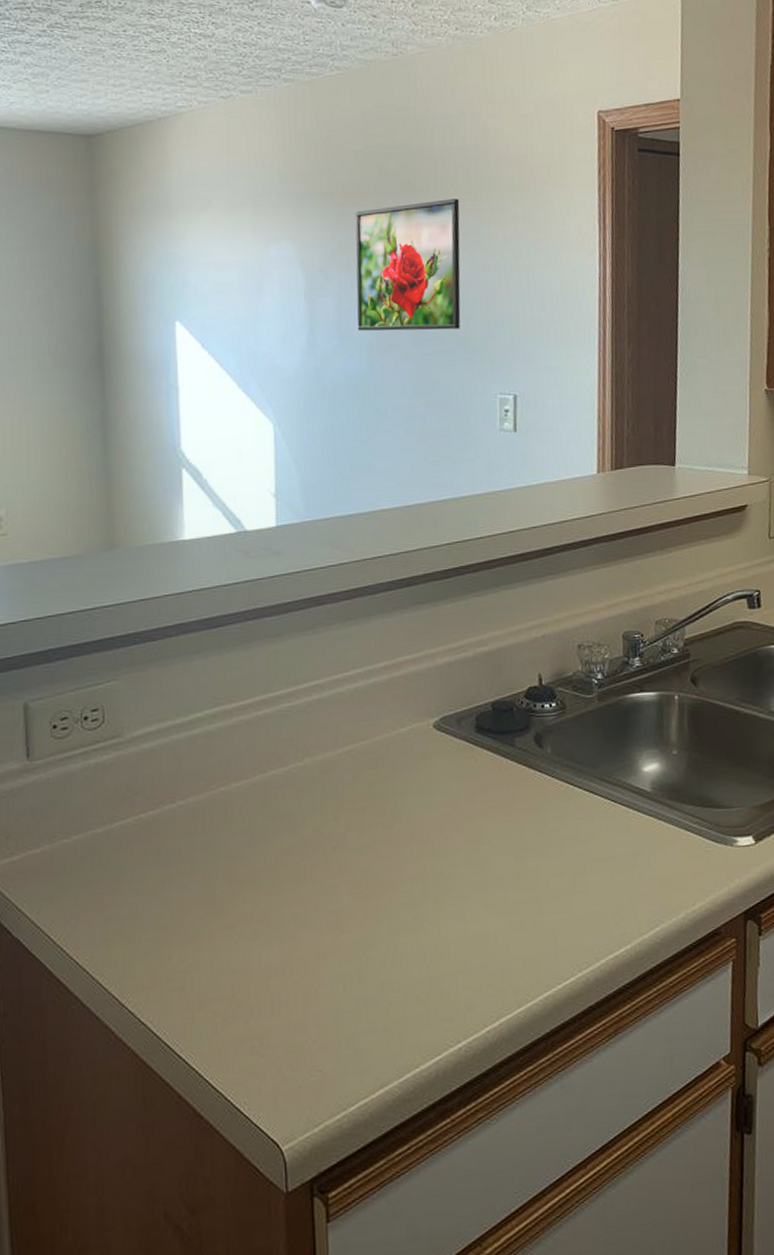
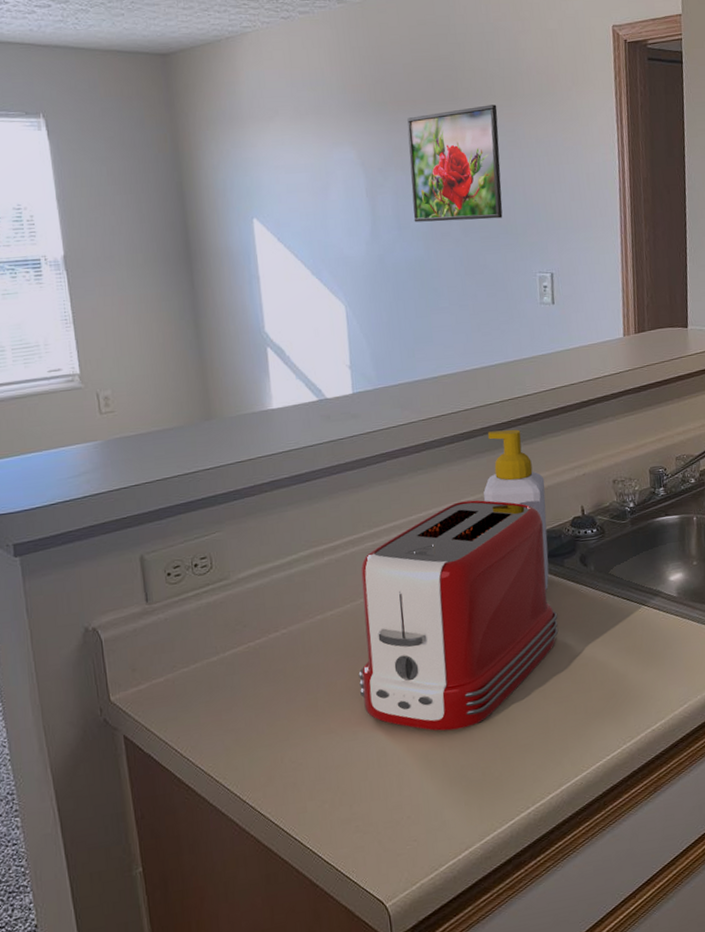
toaster: none [265,659,505,938] -> present [358,500,559,731]
soap bottle: none [422,577,497,774] -> present [483,429,549,590]

